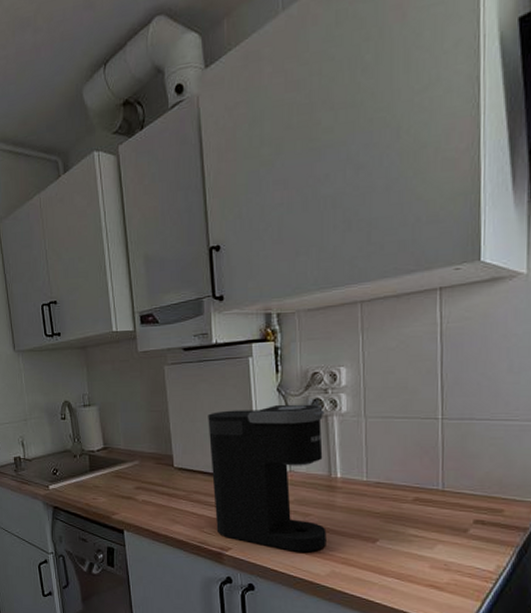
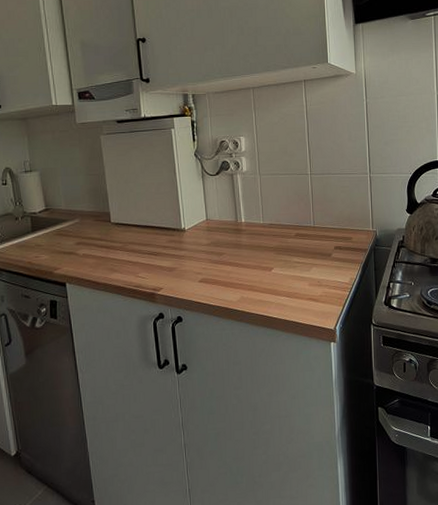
coffee maker: present [208,404,327,553] -> none [139,165,236,285]

